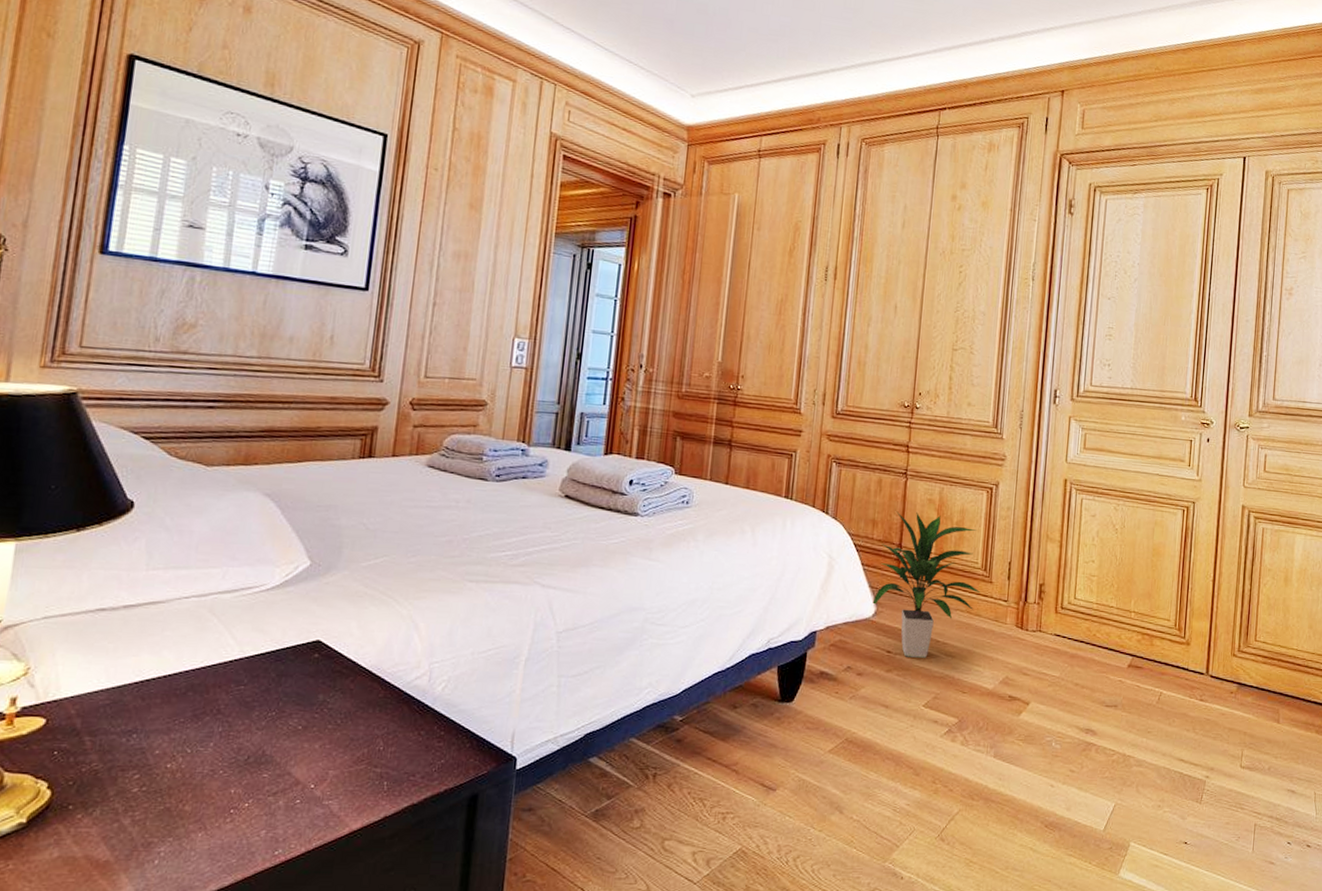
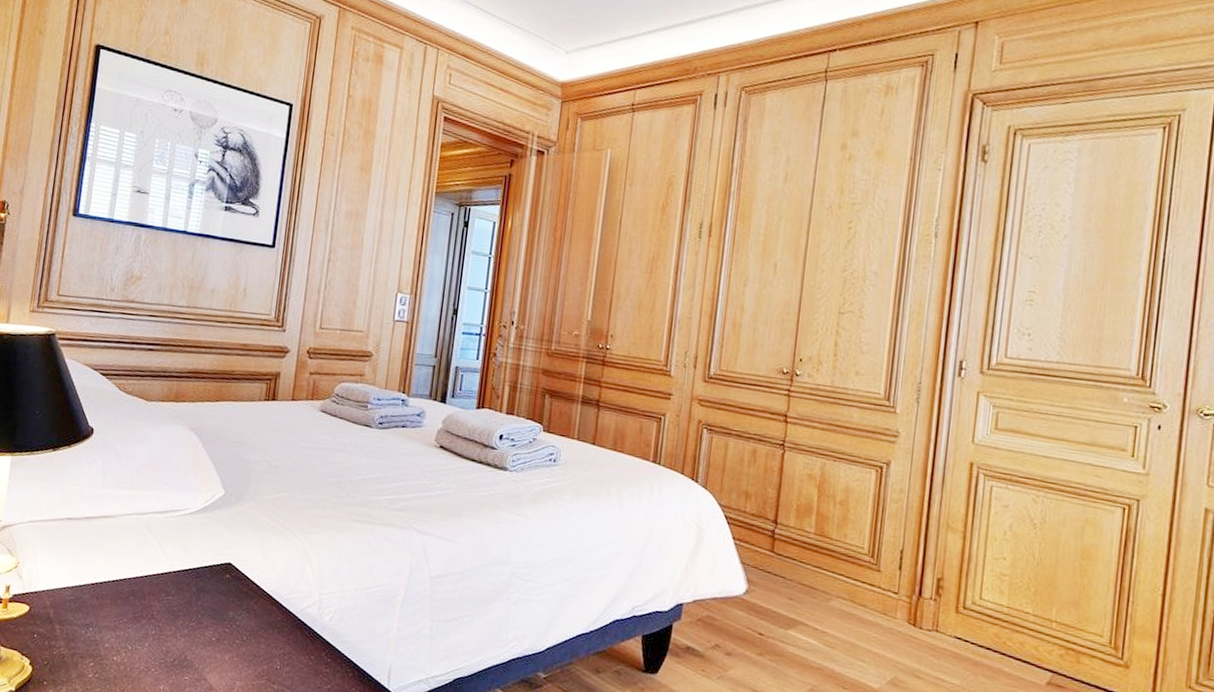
indoor plant: present [872,511,981,658] -> none [744,485,867,646]

